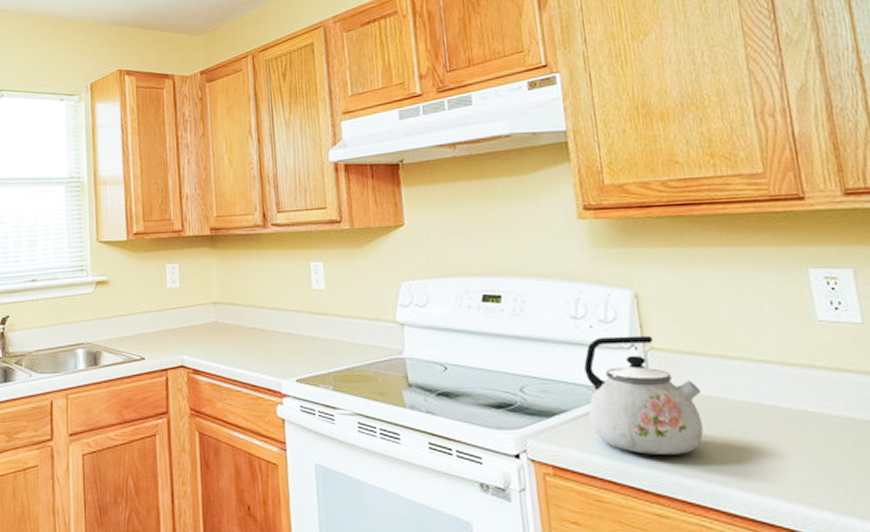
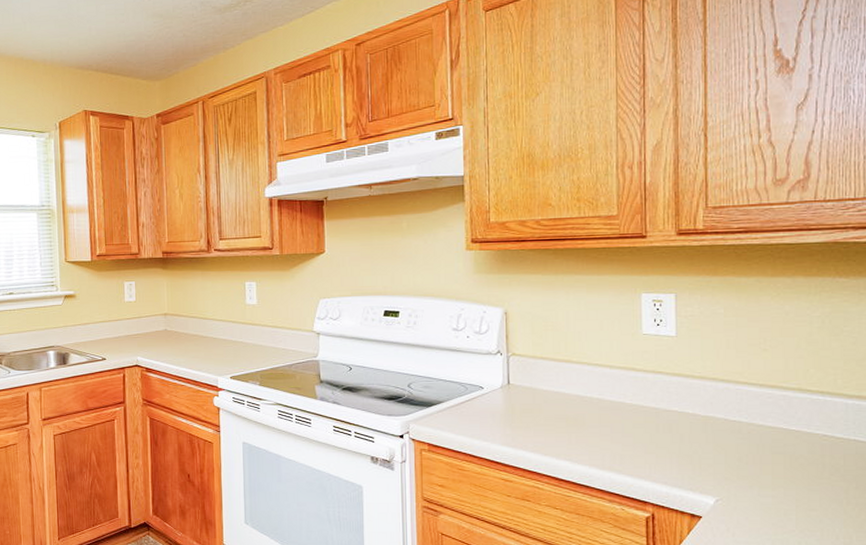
kettle: present [584,335,704,455] -> none [460,344,548,435]

